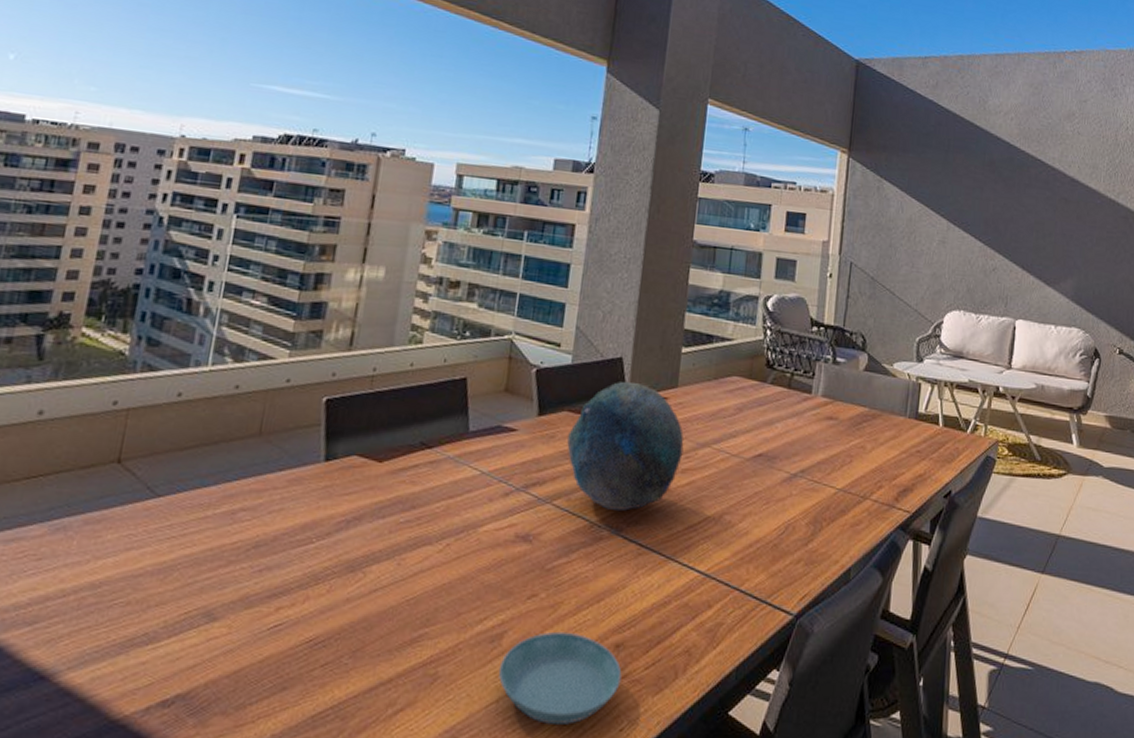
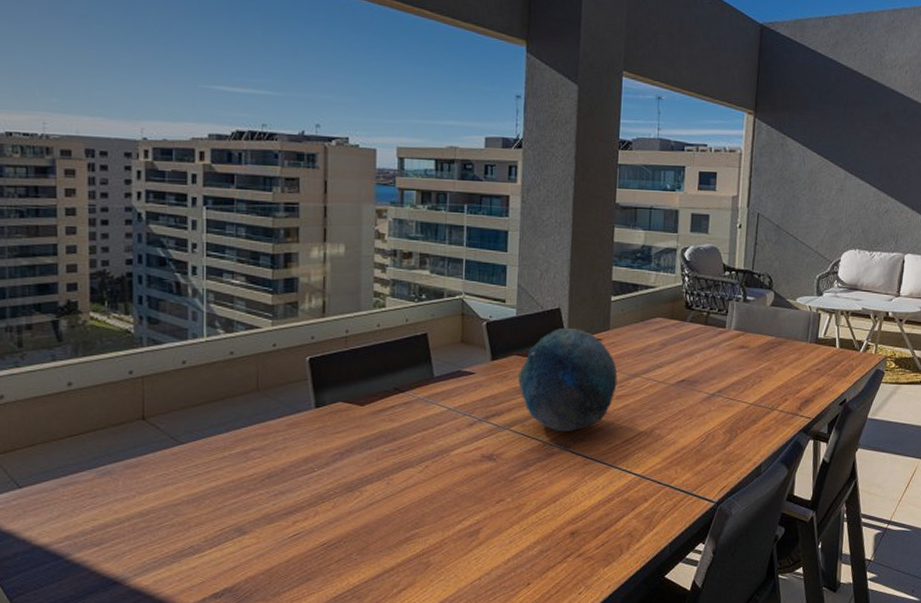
saucer: present [498,631,622,725] -> none [478,525,578,592]

